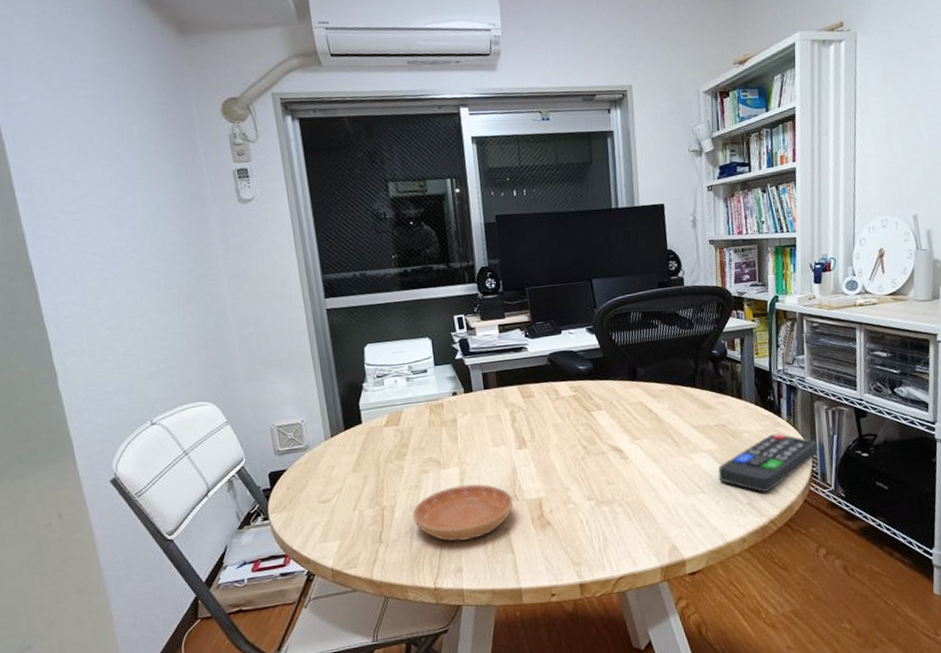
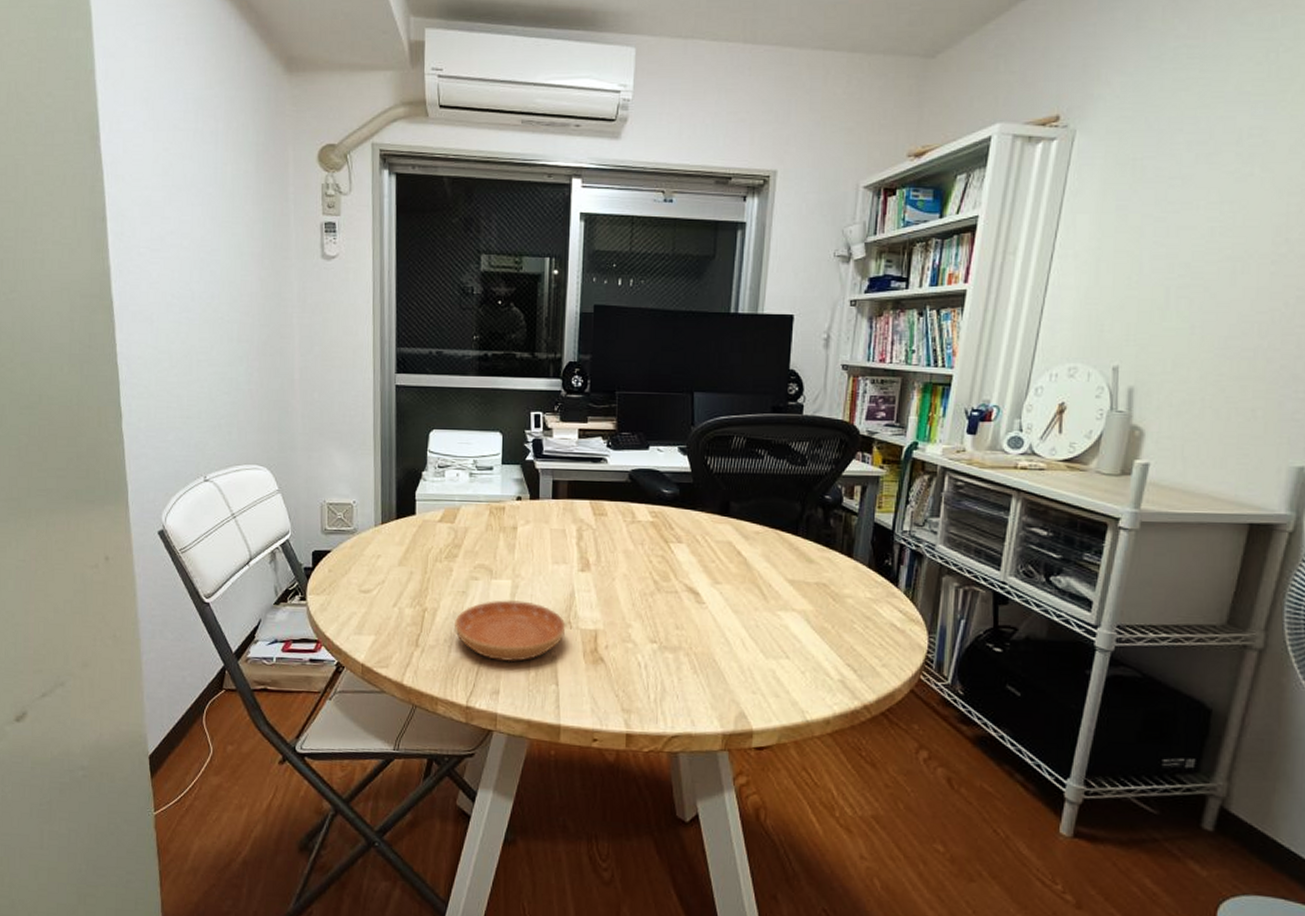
remote control: present [718,433,818,493] -> none [809,605,938,672]

